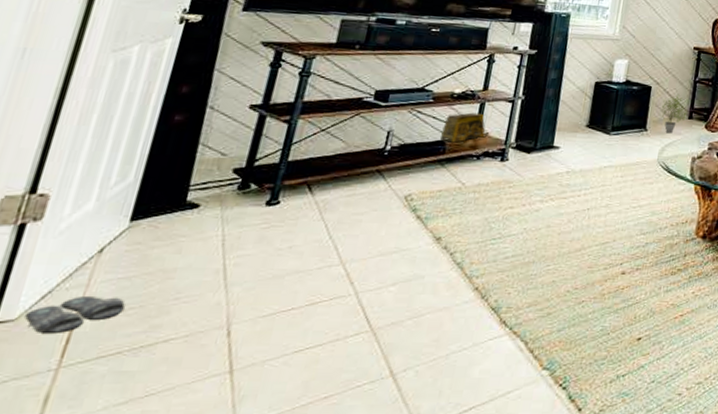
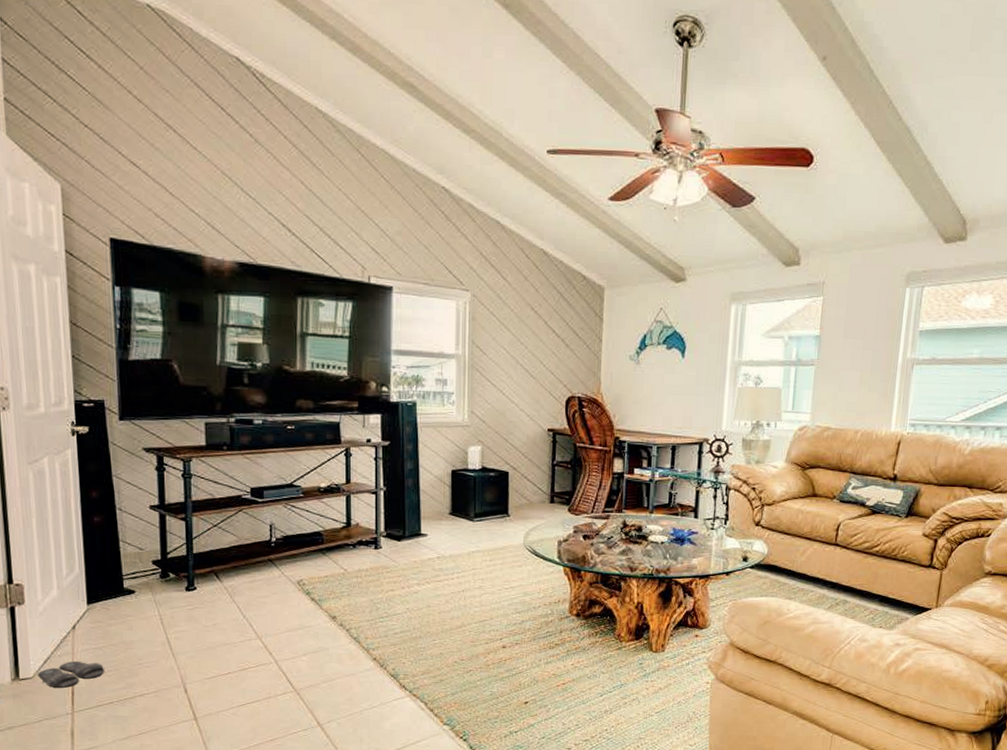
decorative box: present [439,112,486,144] -> none [316,505,358,535]
potted plant: present [661,94,688,134] -> none [522,478,549,518]

